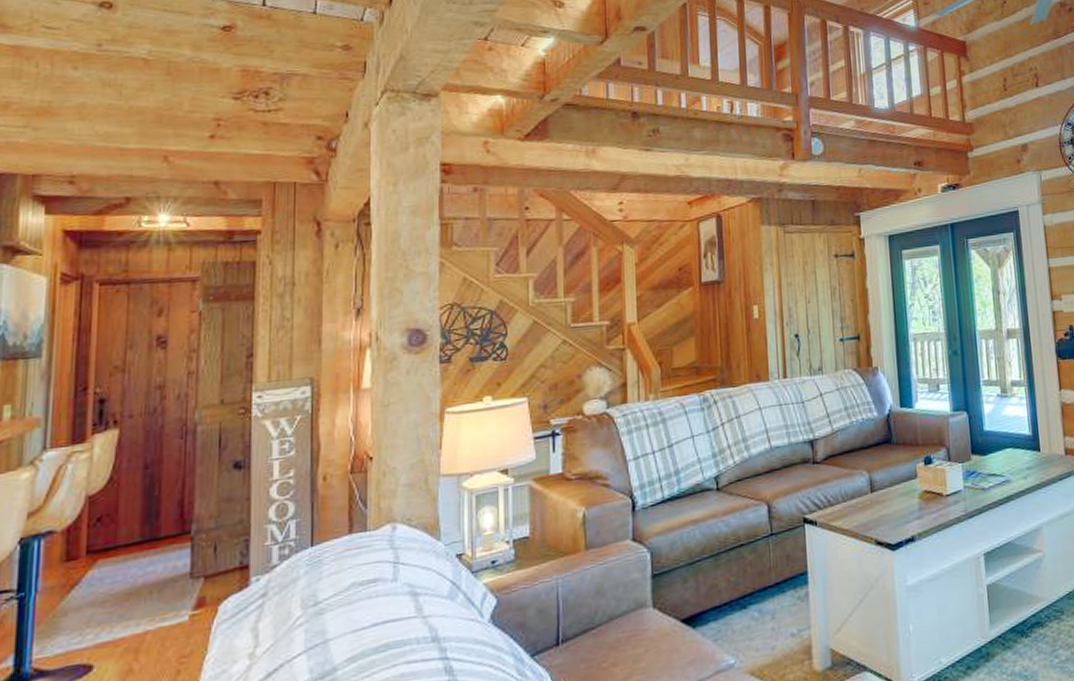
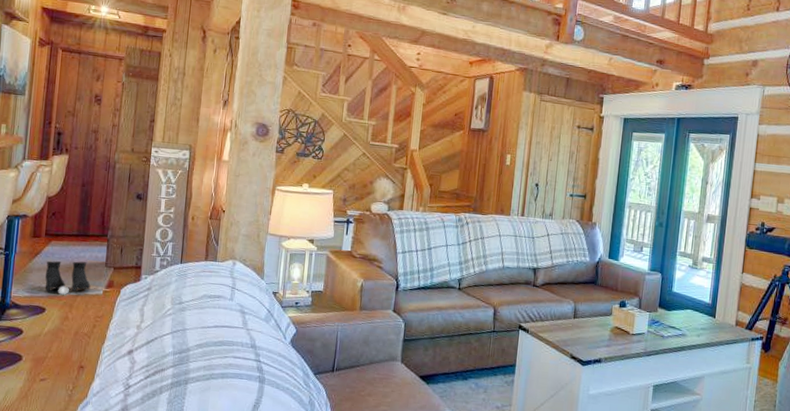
boots: none [90,579,168,640] -> present [45,261,91,295]

